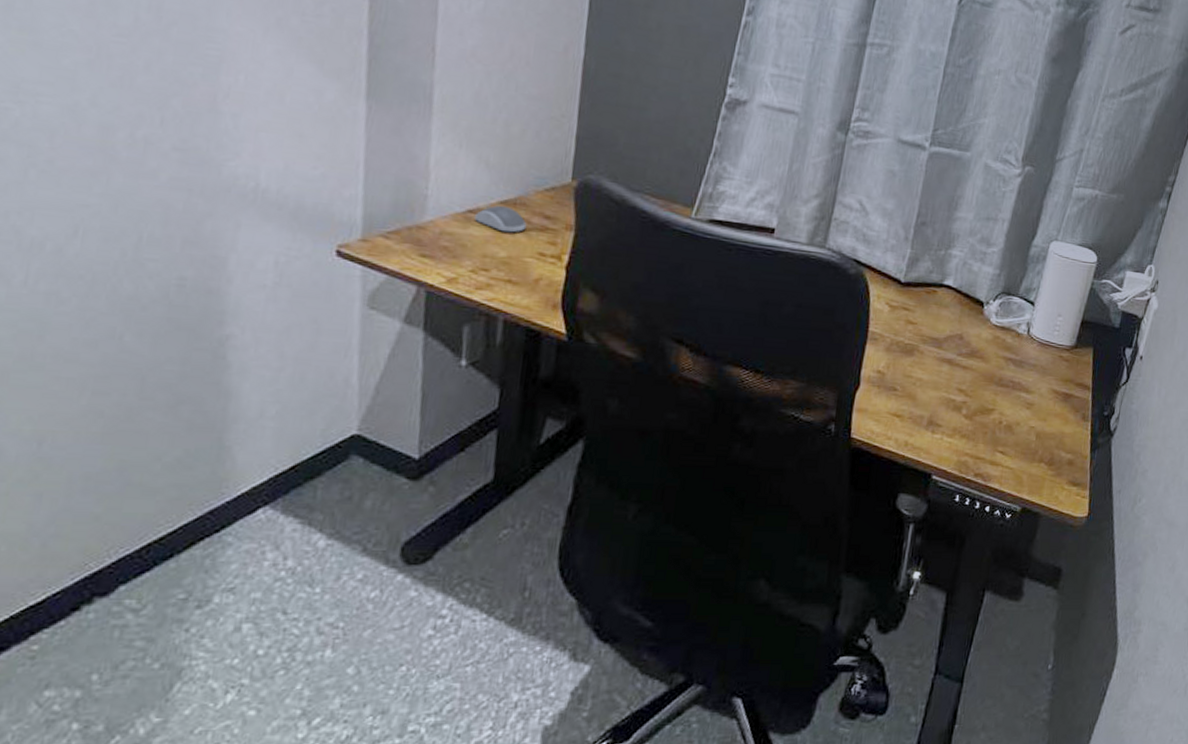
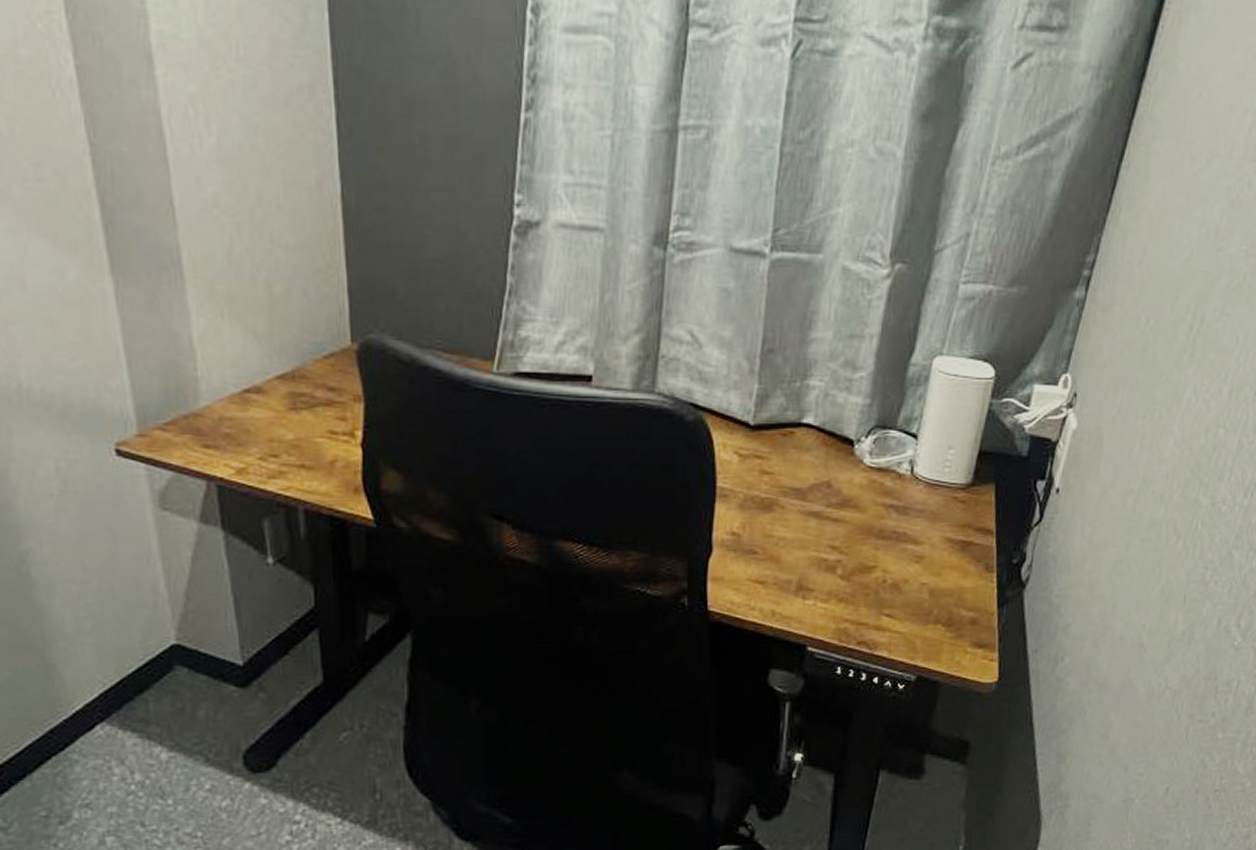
computer mouse: present [473,205,527,233] -> none [251,380,311,411]

